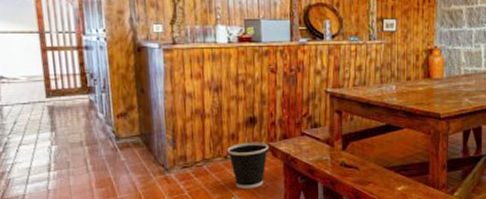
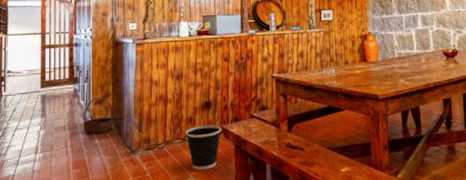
basket: none [104,109,142,151] -> present [83,97,114,134]

